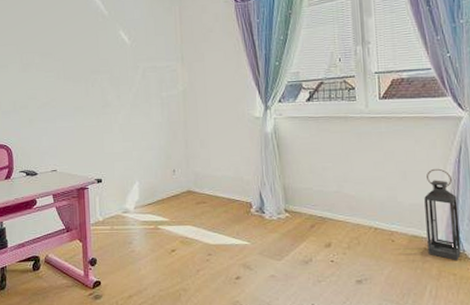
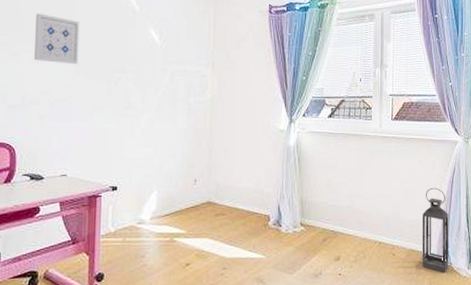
wall art: none [19,28,58,71] -> present [34,13,80,65]

